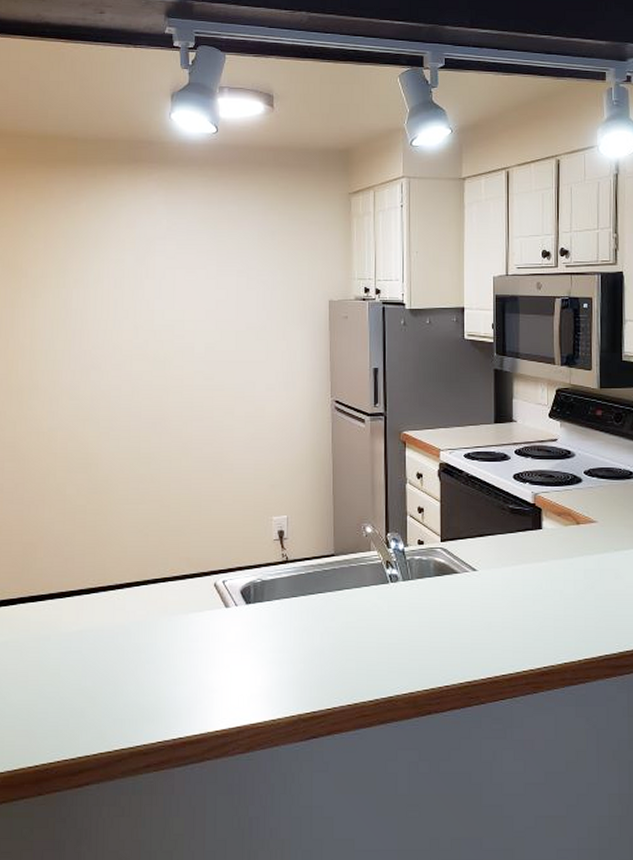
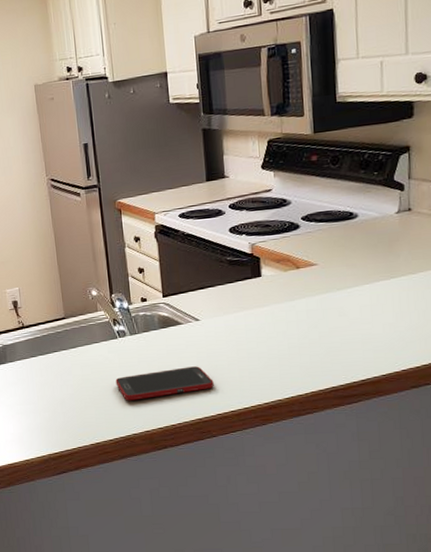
cell phone: none [382,621,486,656] -> present [115,366,214,401]

